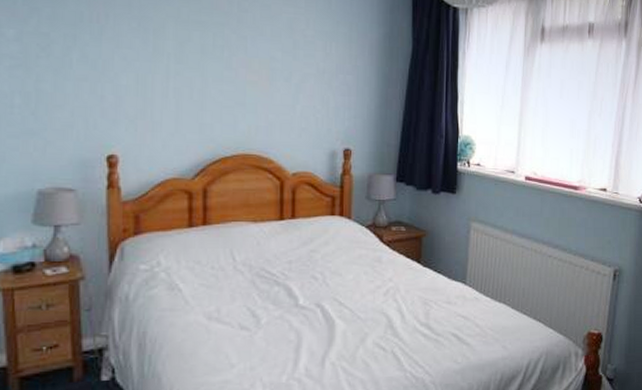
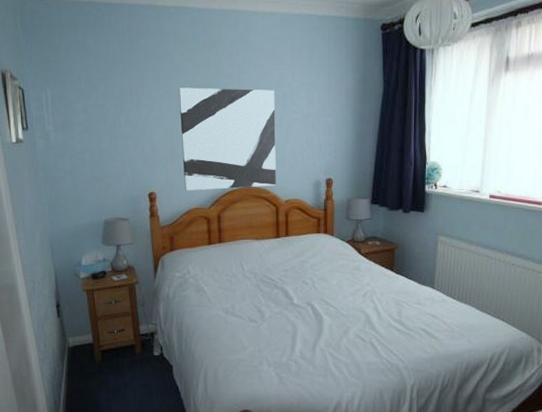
wall art: none [157,21,284,156] -> present [178,87,276,191]

